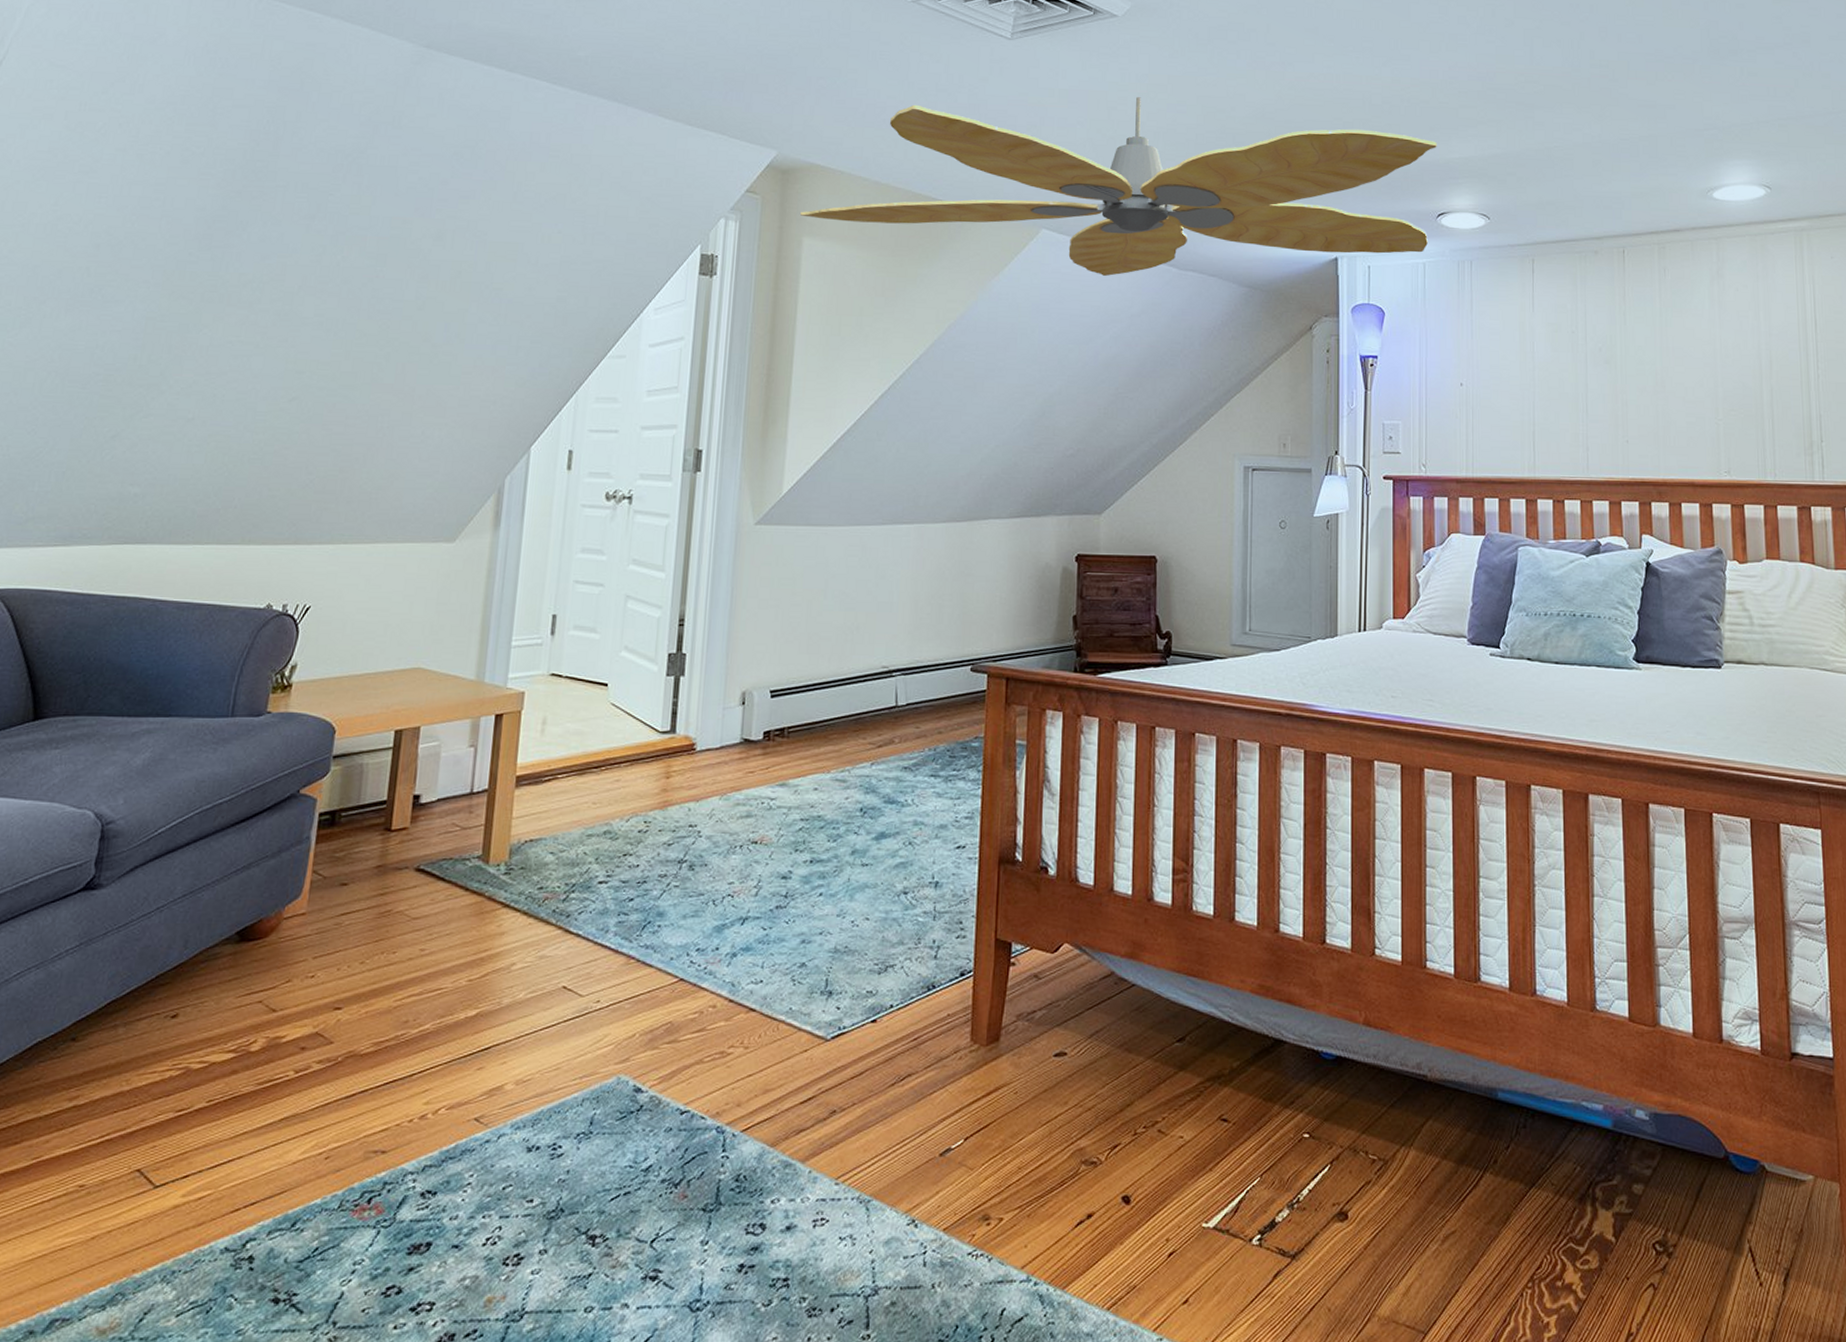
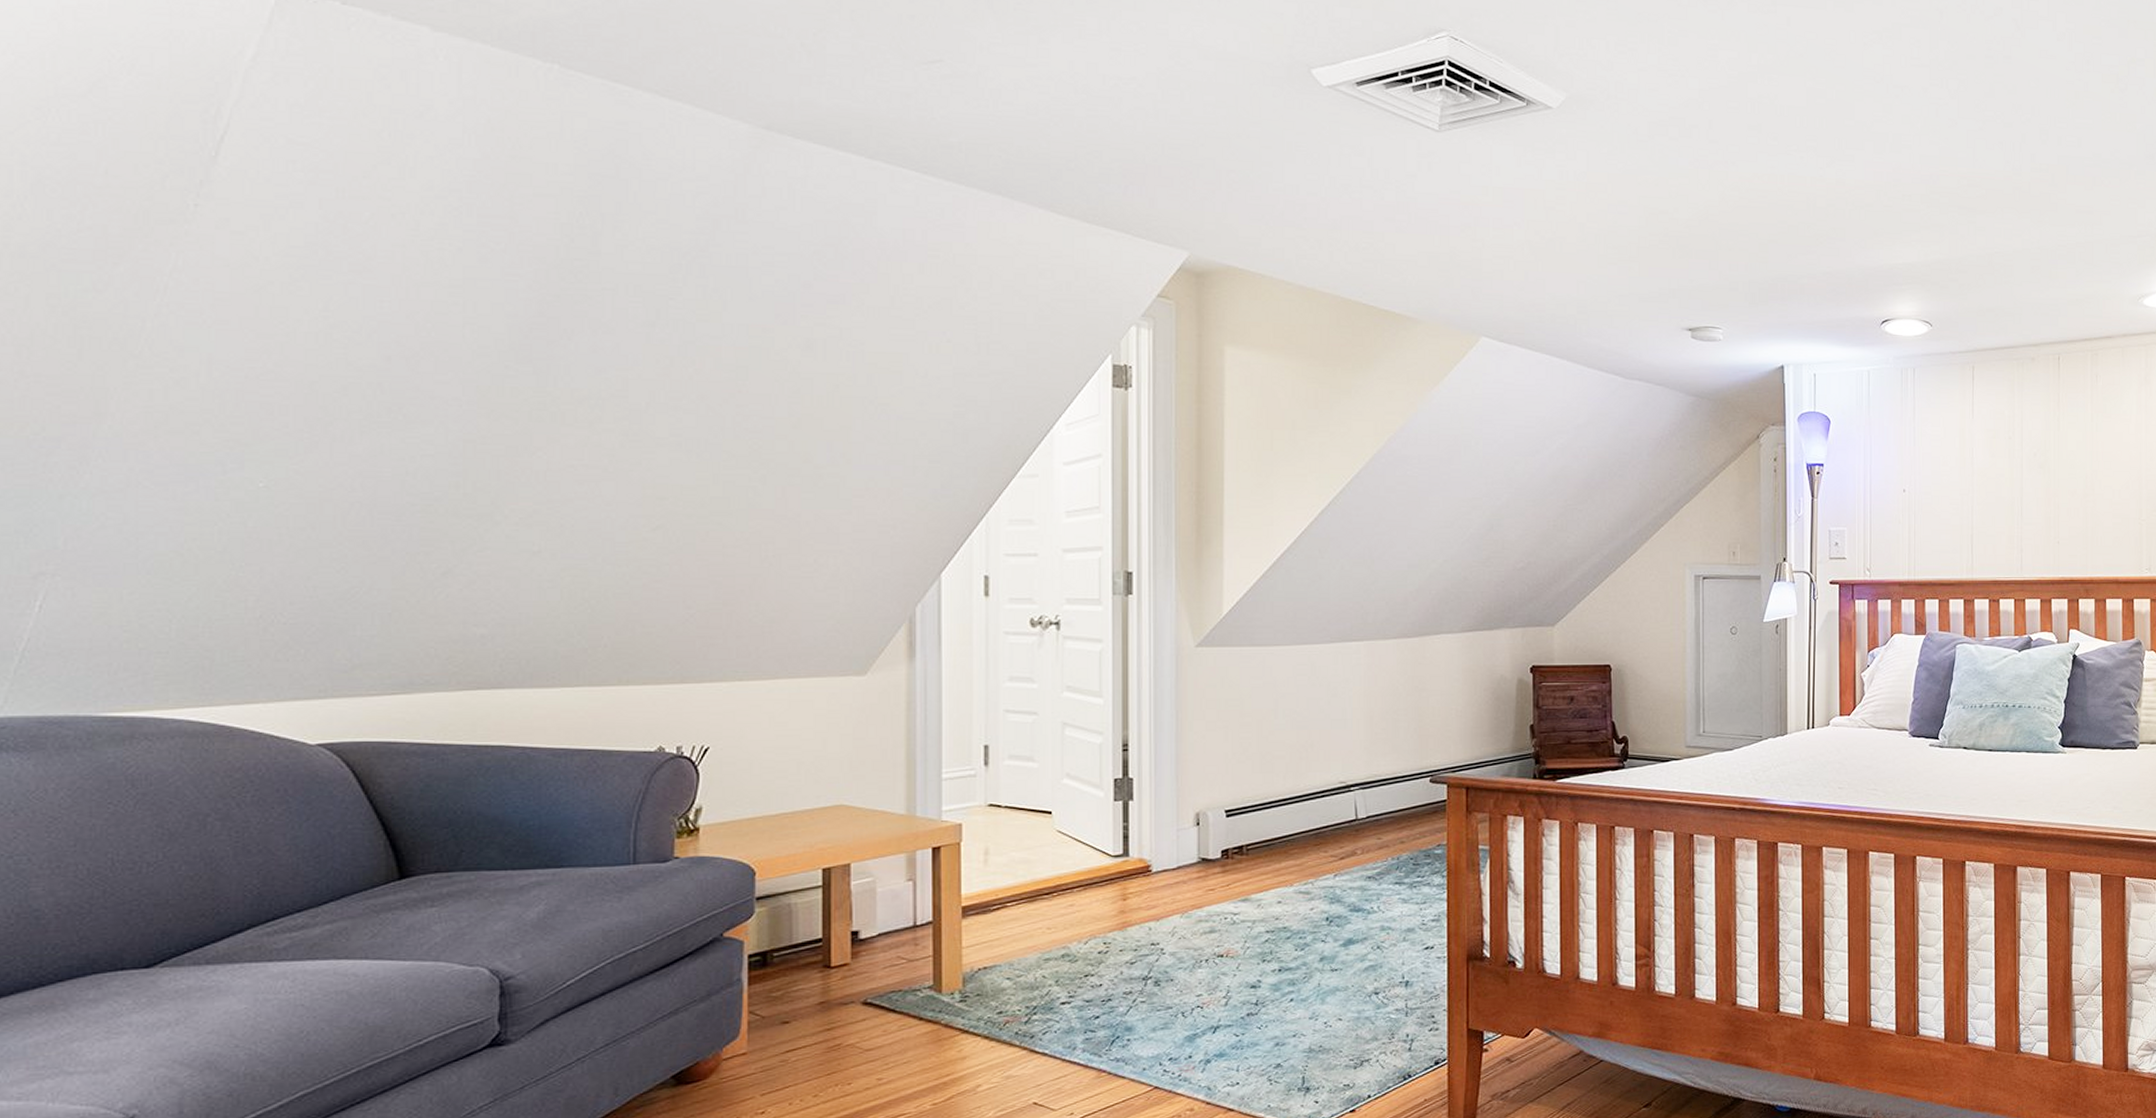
ceiling fan: present [800,97,1437,277] -> none [1220,196,1881,387]

